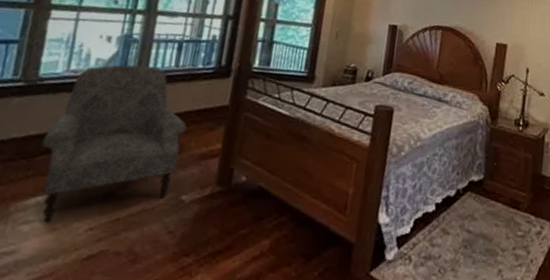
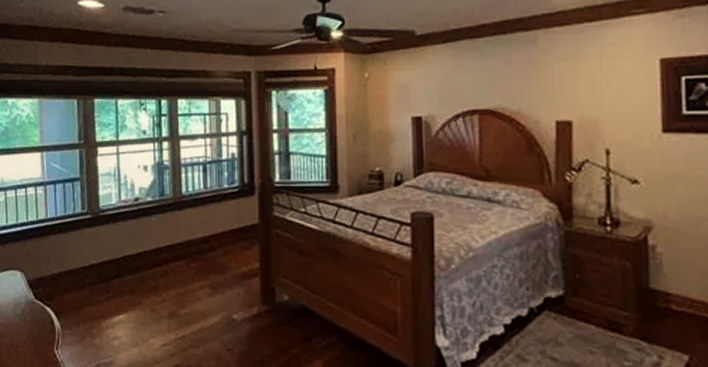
armchair: present [42,64,187,222] -> none [114,191,225,338]

